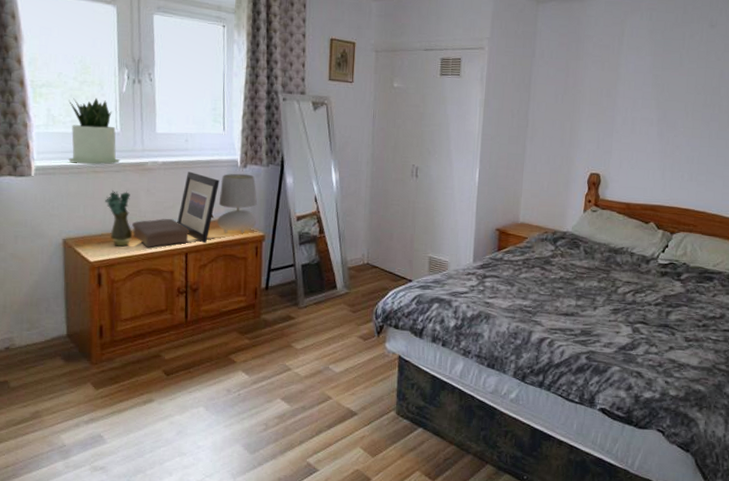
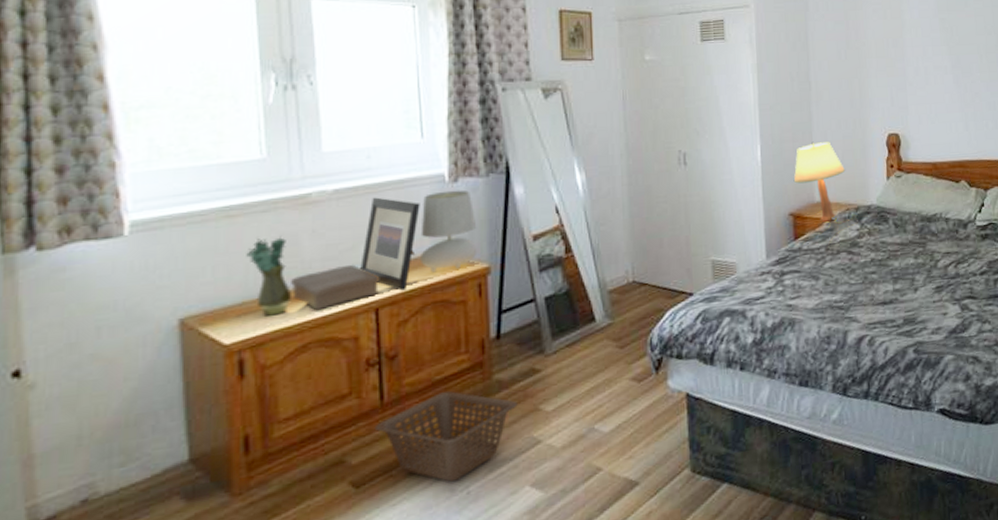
planter: present [68,98,121,165] -> none [183,115,270,210]
laundry basket: none [180,321,277,385] -> present [374,391,518,482]
table lamp: none [503,171,549,240] -> present [793,141,846,222]

